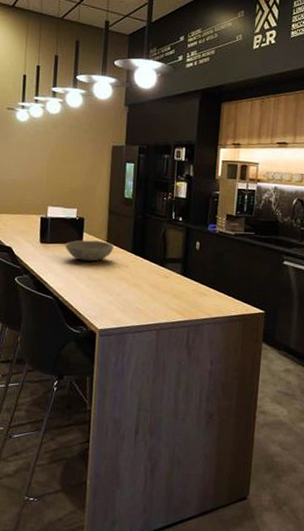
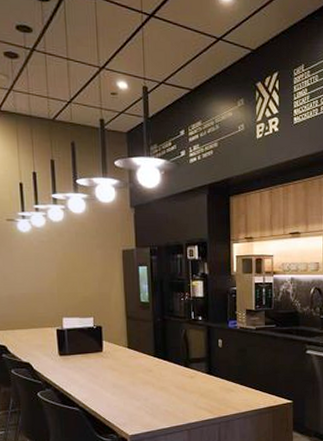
bowl: present [65,240,114,262] -> none [85,348,135,370]

